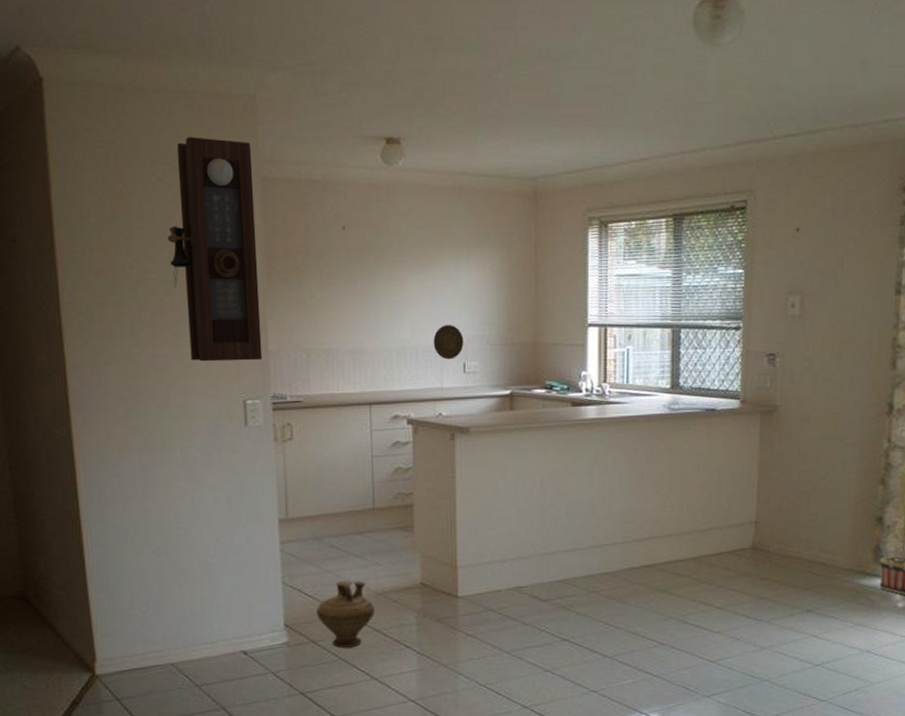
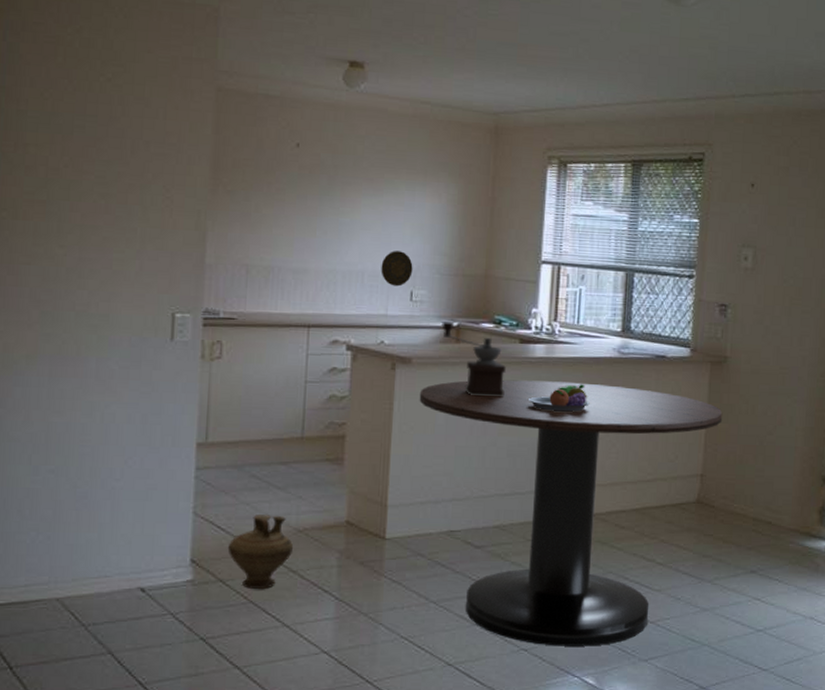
pendulum clock: present [167,137,263,362] -> none [109,41,210,273]
dining table: none [479,440,775,687] -> present [419,379,723,646]
coffee grinder: none [495,390,560,460] -> present [441,322,506,398]
fruit bowl: none [584,442,643,470] -> present [529,384,590,412]

